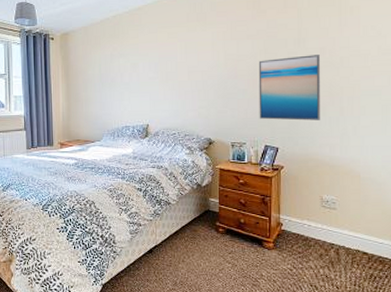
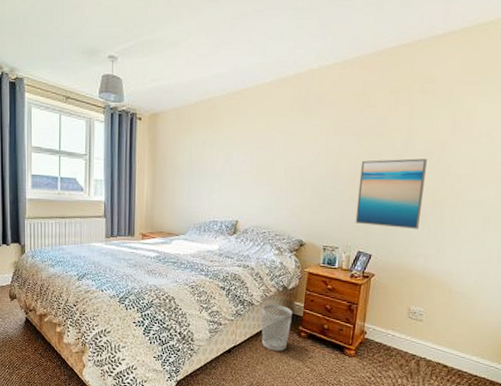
wastebasket: none [178,202,209,248] -> present [261,304,293,351]

